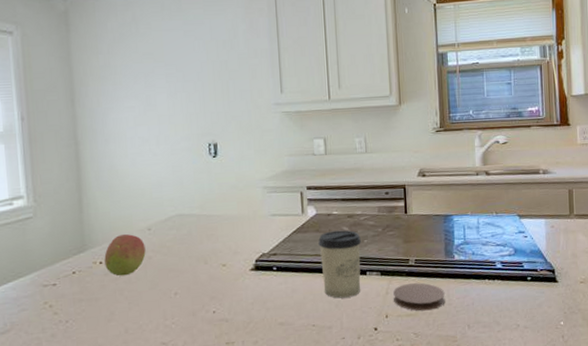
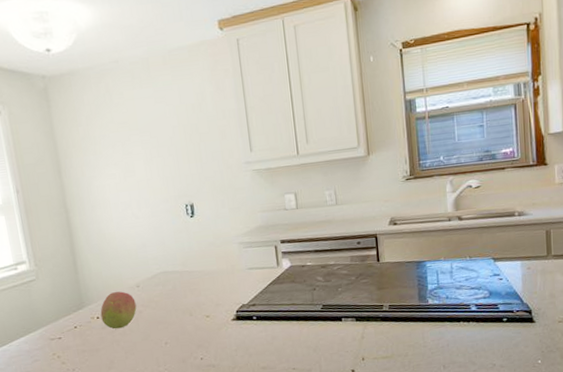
cup: present [318,230,361,299] -> none [294,279,337,344]
coaster: present [393,283,445,311] -> none [369,327,420,354]

